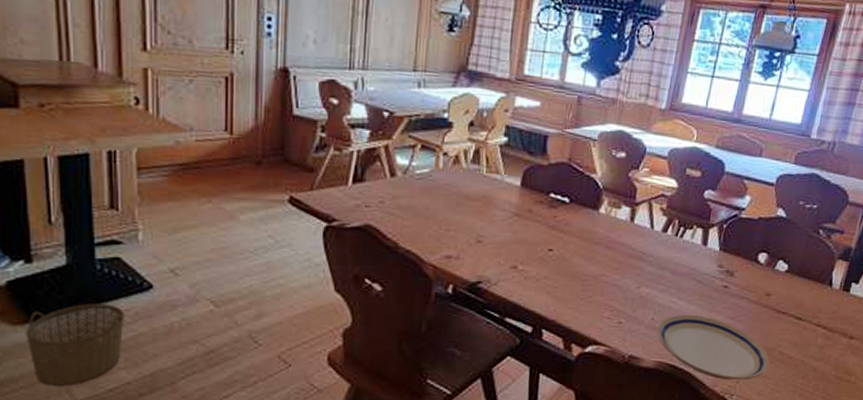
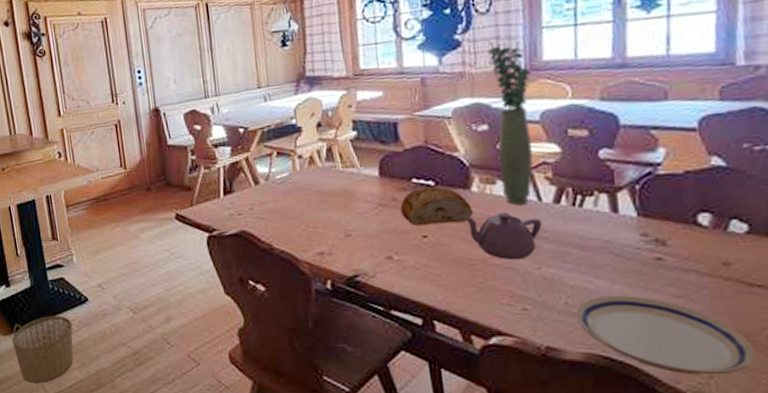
bread: none [533,203,597,240] -> present [400,187,473,226]
teapot: none [587,235,650,279] -> present [463,212,543,260]
vase: none [625,74,671,230] -> present [486,40,533,205]

